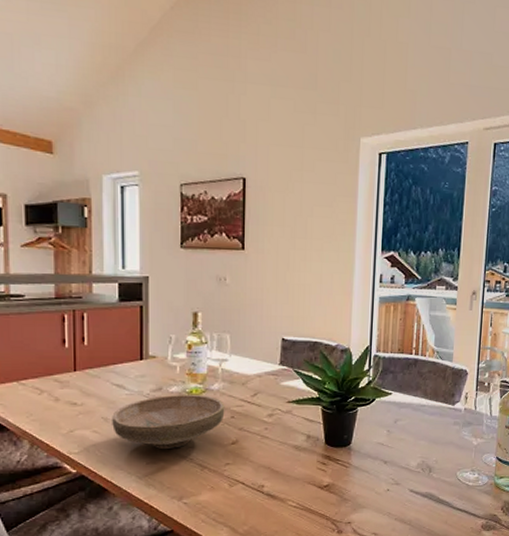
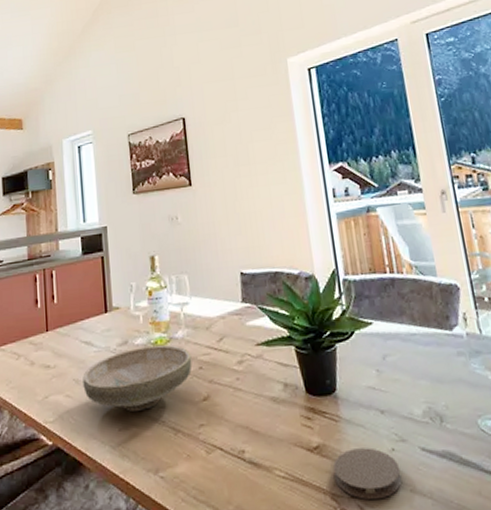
coaster: none [338,488,391,525] -> present [333,448,402,500]

